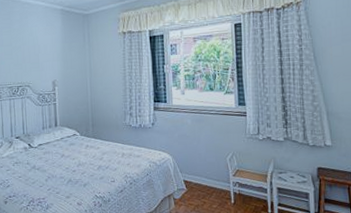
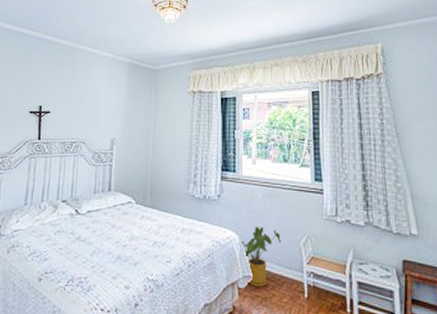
house plant: none [172,148,210,197] -> present [238,227,281,287]

